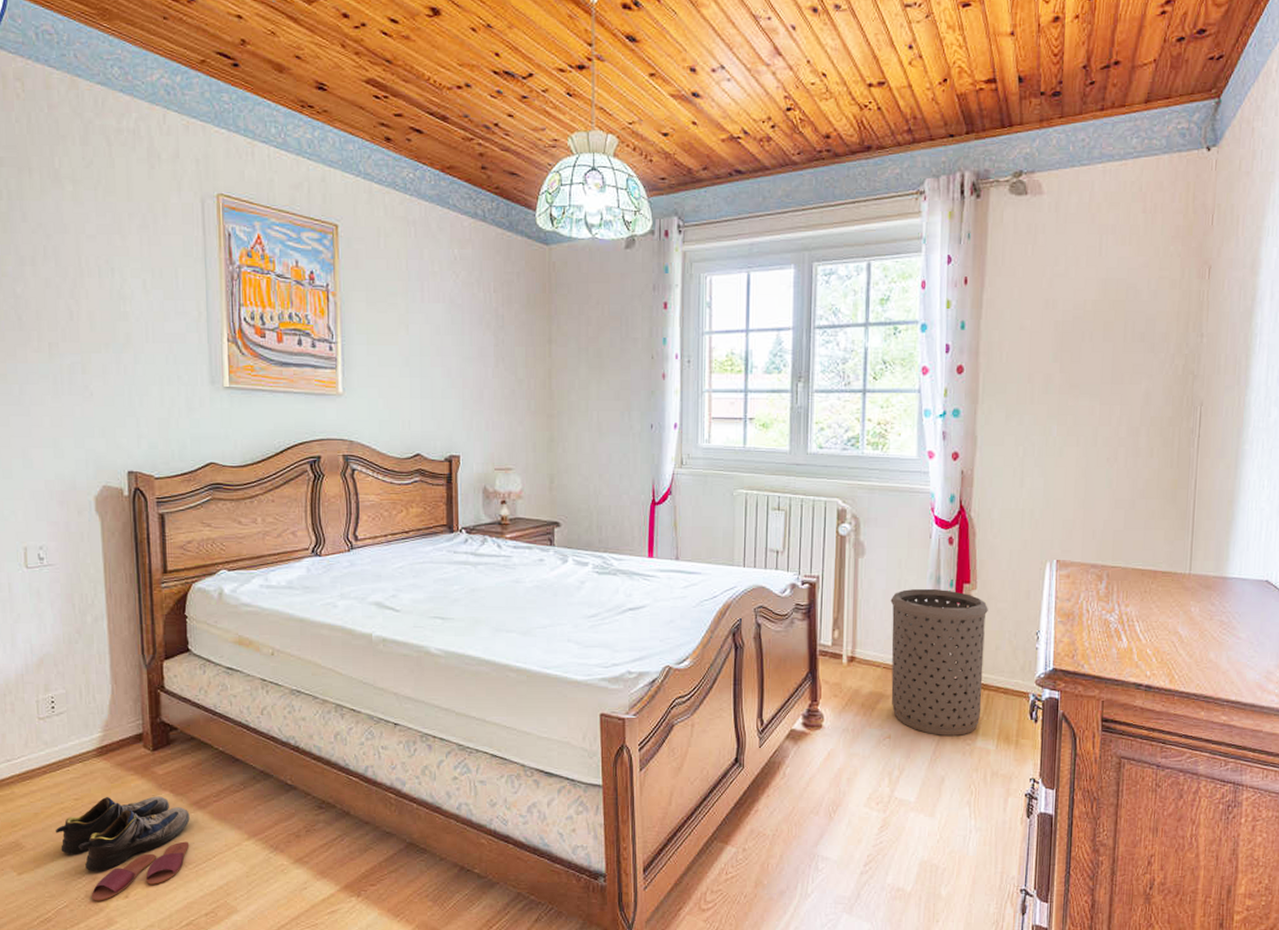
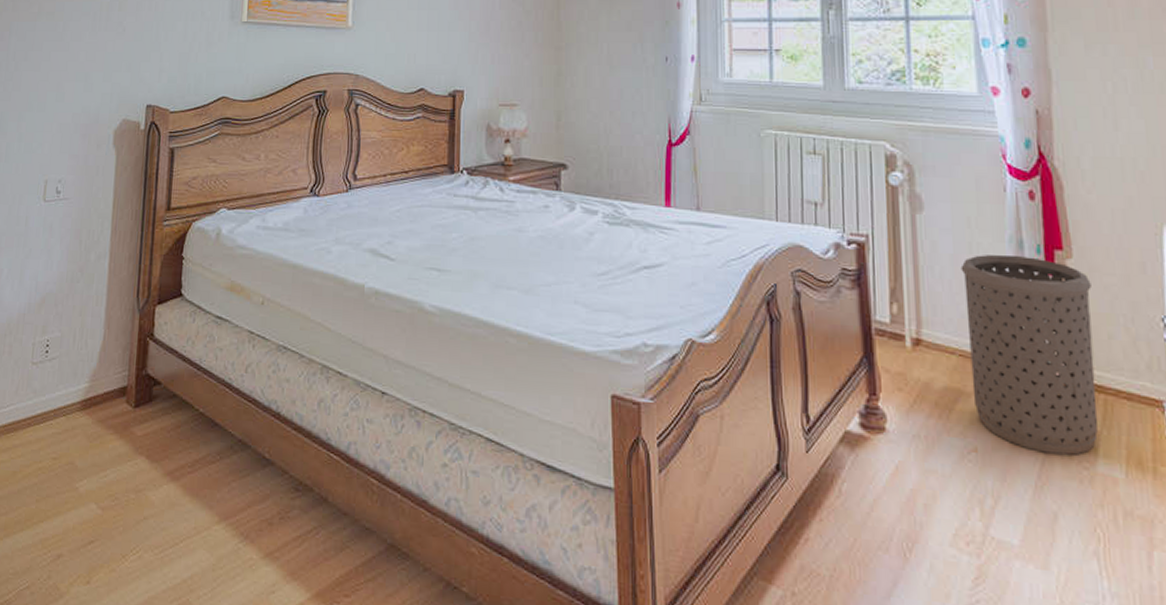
shoe: present [56,796,190,872] -> none [30,458,162,549]
slippers: present [91,841,188,901] -> none [53,519,157,585]

